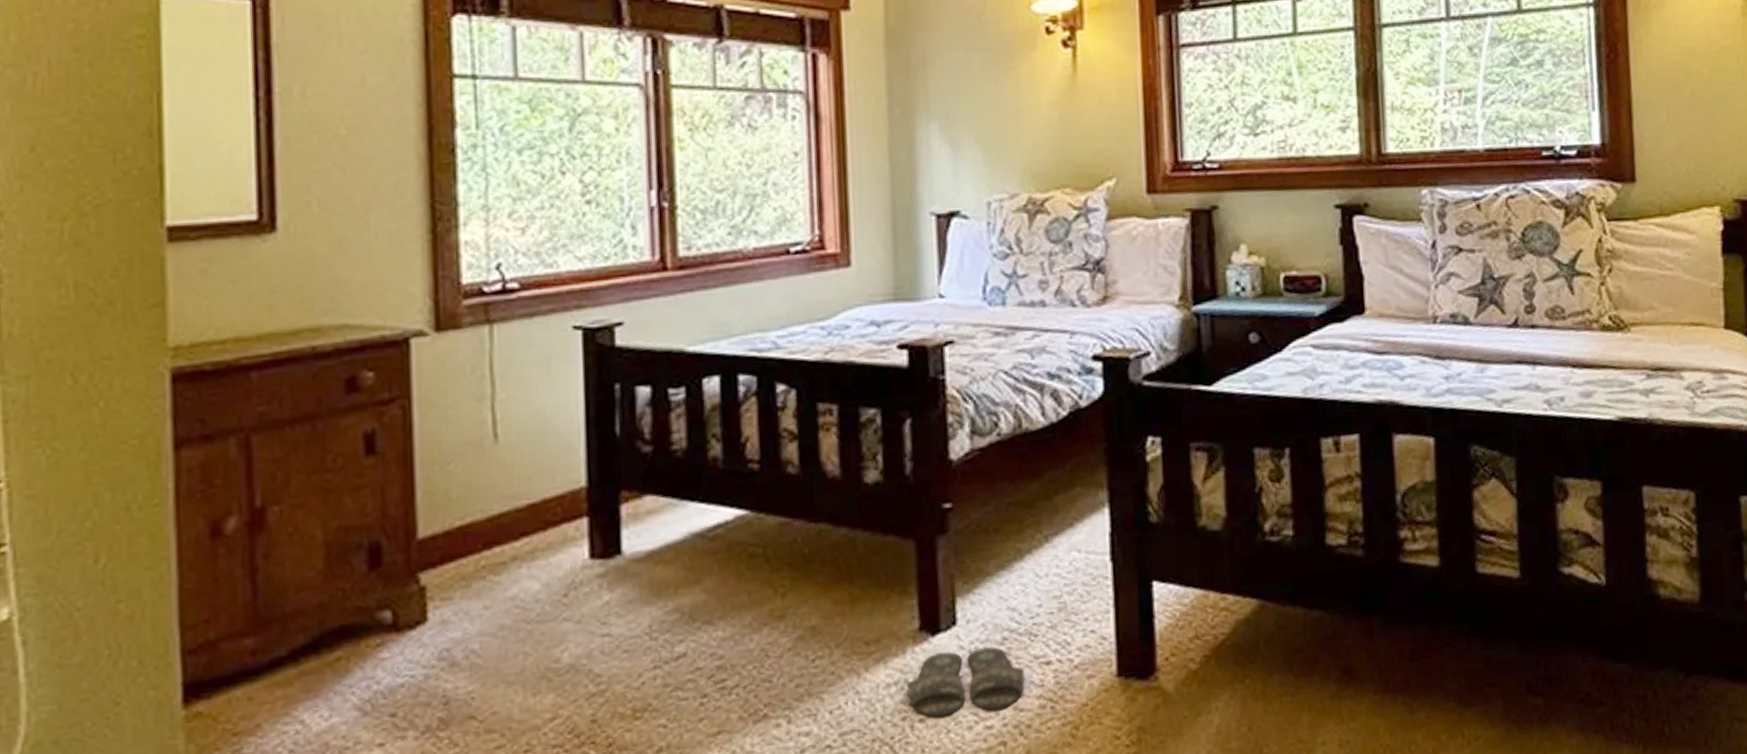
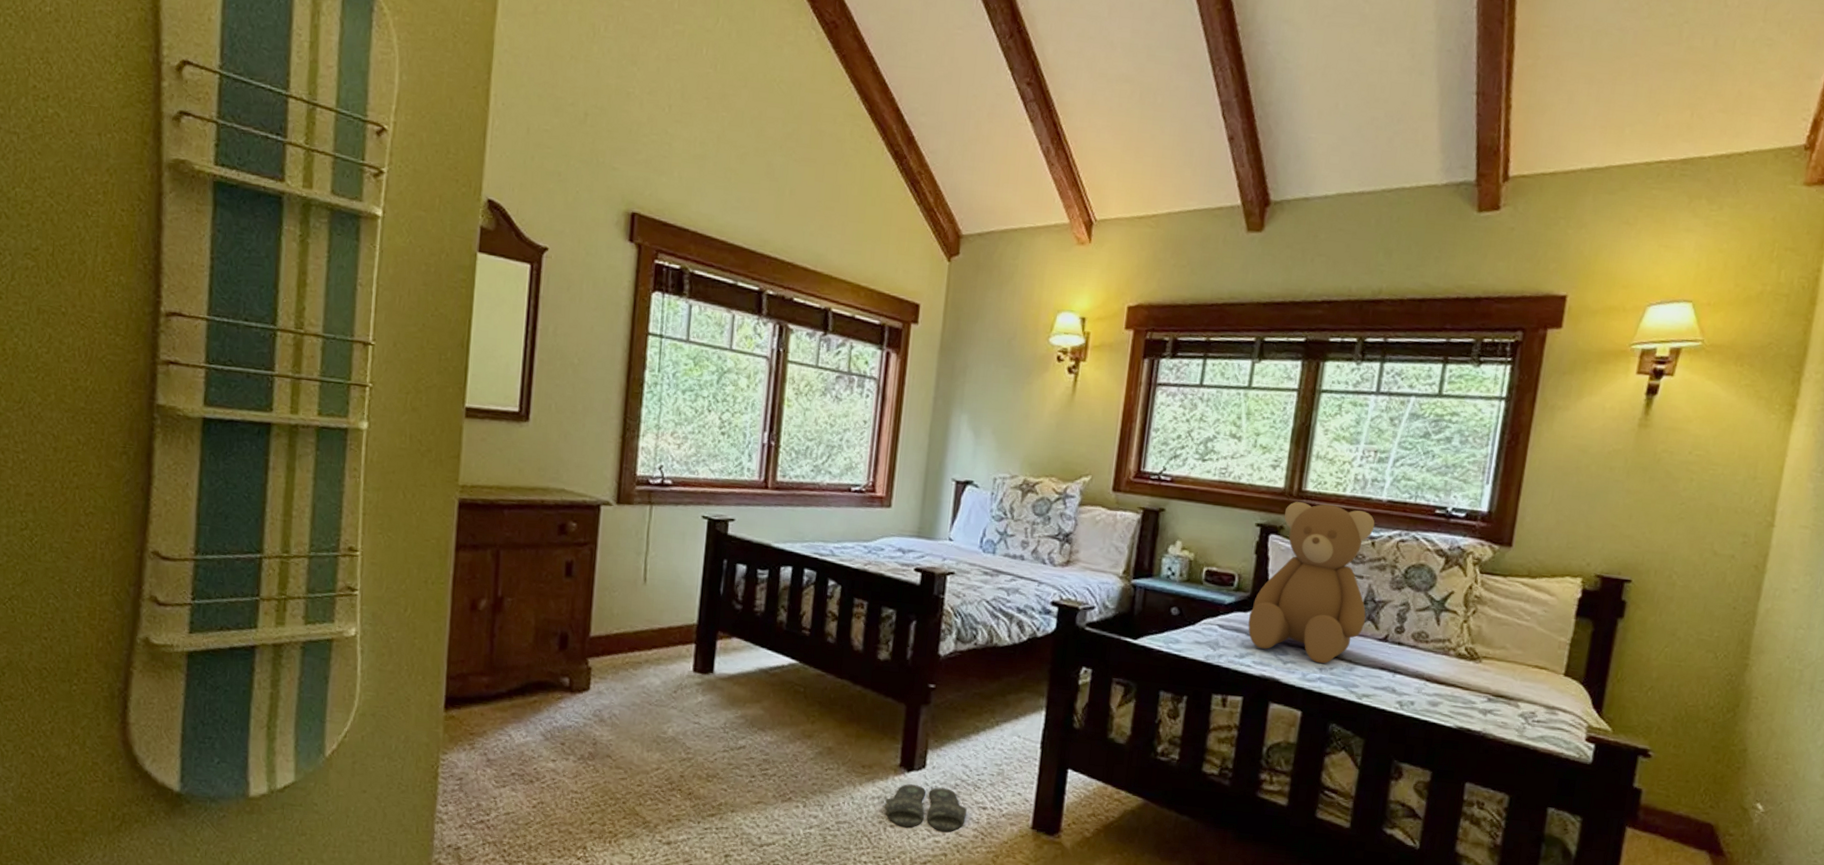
teddy bear: none [1348,165,1488,371] -> present [1248,502,1375,664]

